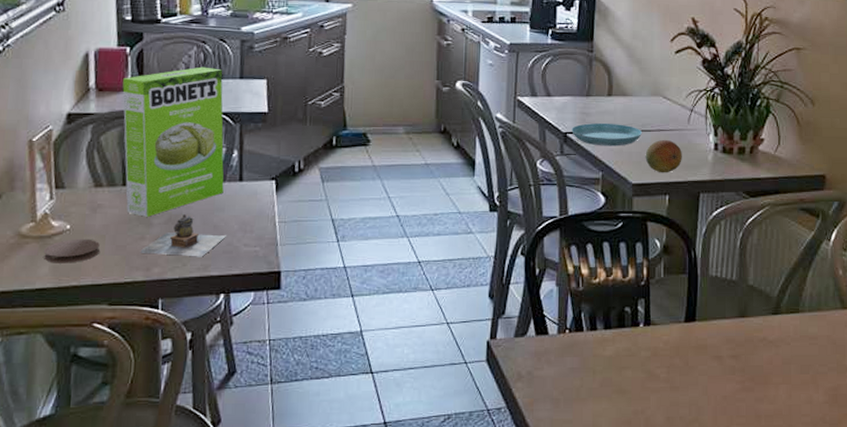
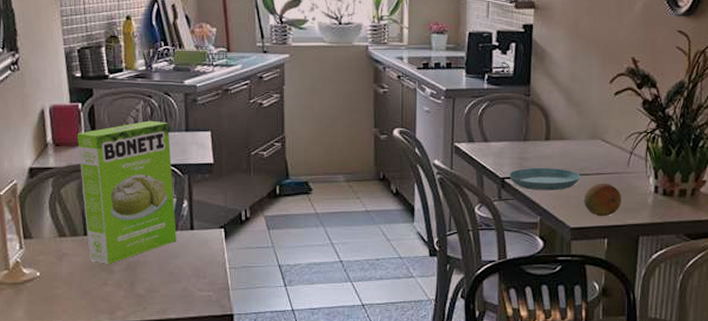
coaster: present [43,238,101,263] -> none [17,285,69,308]
teapot: present [141,213,226,257] -> none [105,261,181,301]

